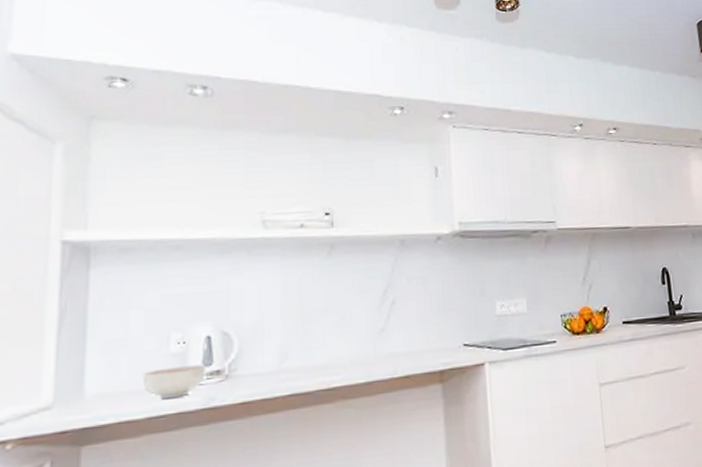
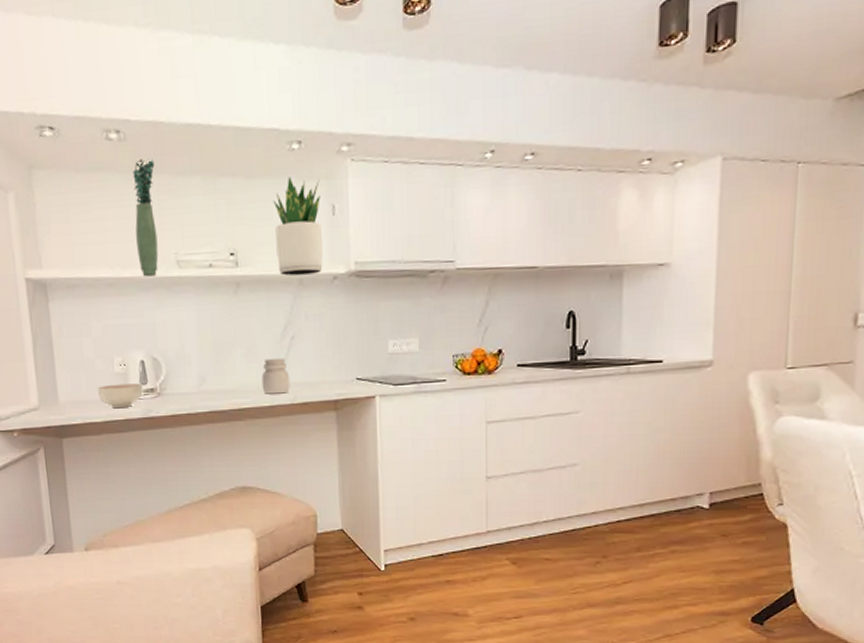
vase: none [214,115,244,238] -> present [133,158,159,277]
jar: none [356,325,390,369] -> present [261,358,290,394]
planter: none [373,140,426,237] -> present [273,177,323,276]

